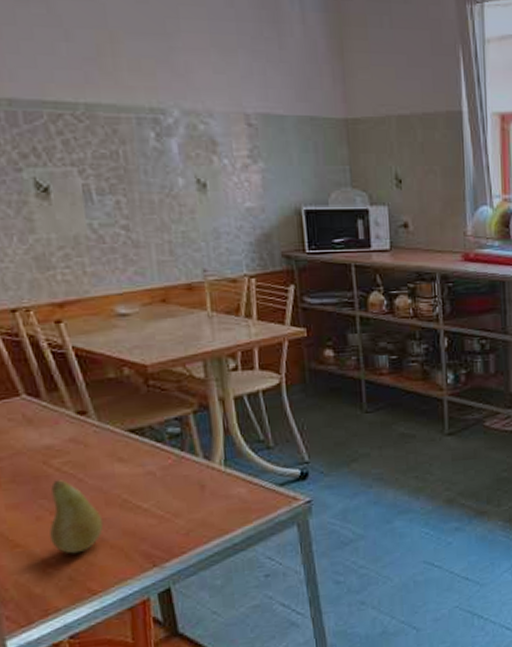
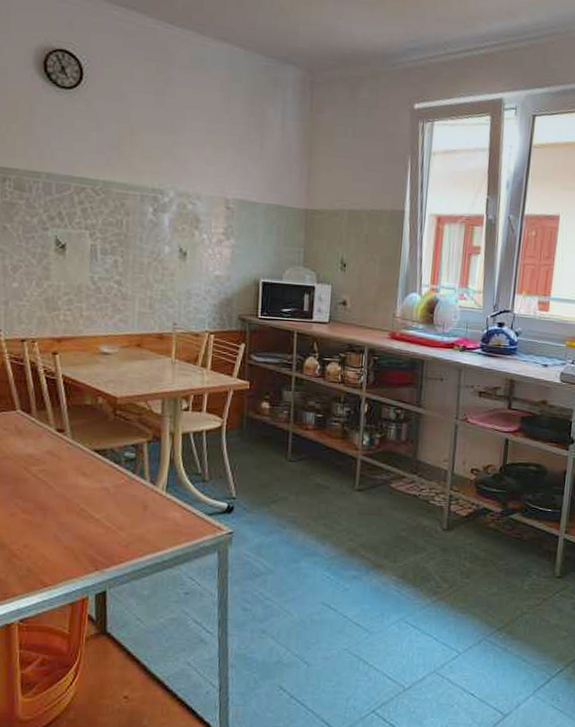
fruit: present [49,479,104,554] -> none [19,484,62,549]

